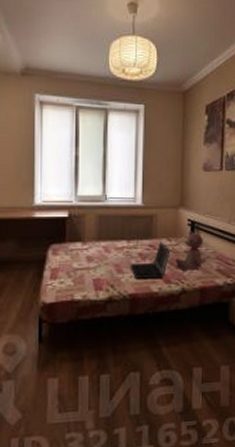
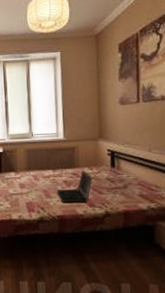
teddy bear: present [175,231,203,271] -> none [97,160,125,196]

